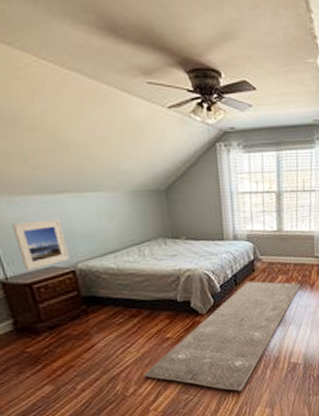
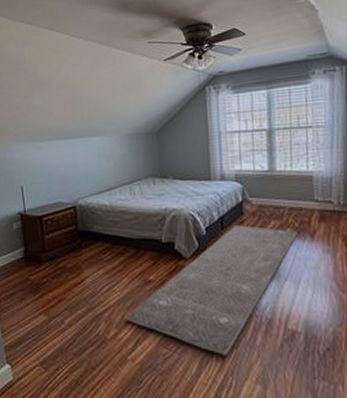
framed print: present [11,219,69,271] -> none [35,160,72,205]

